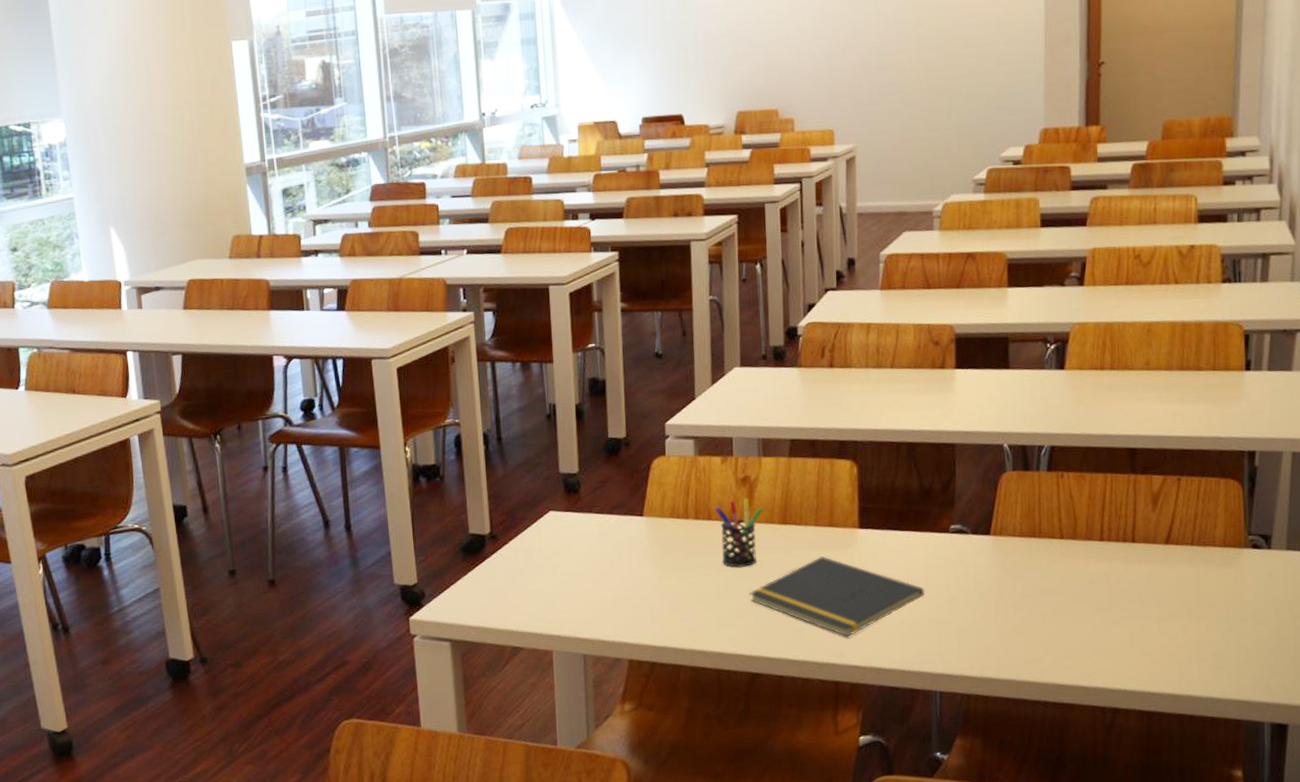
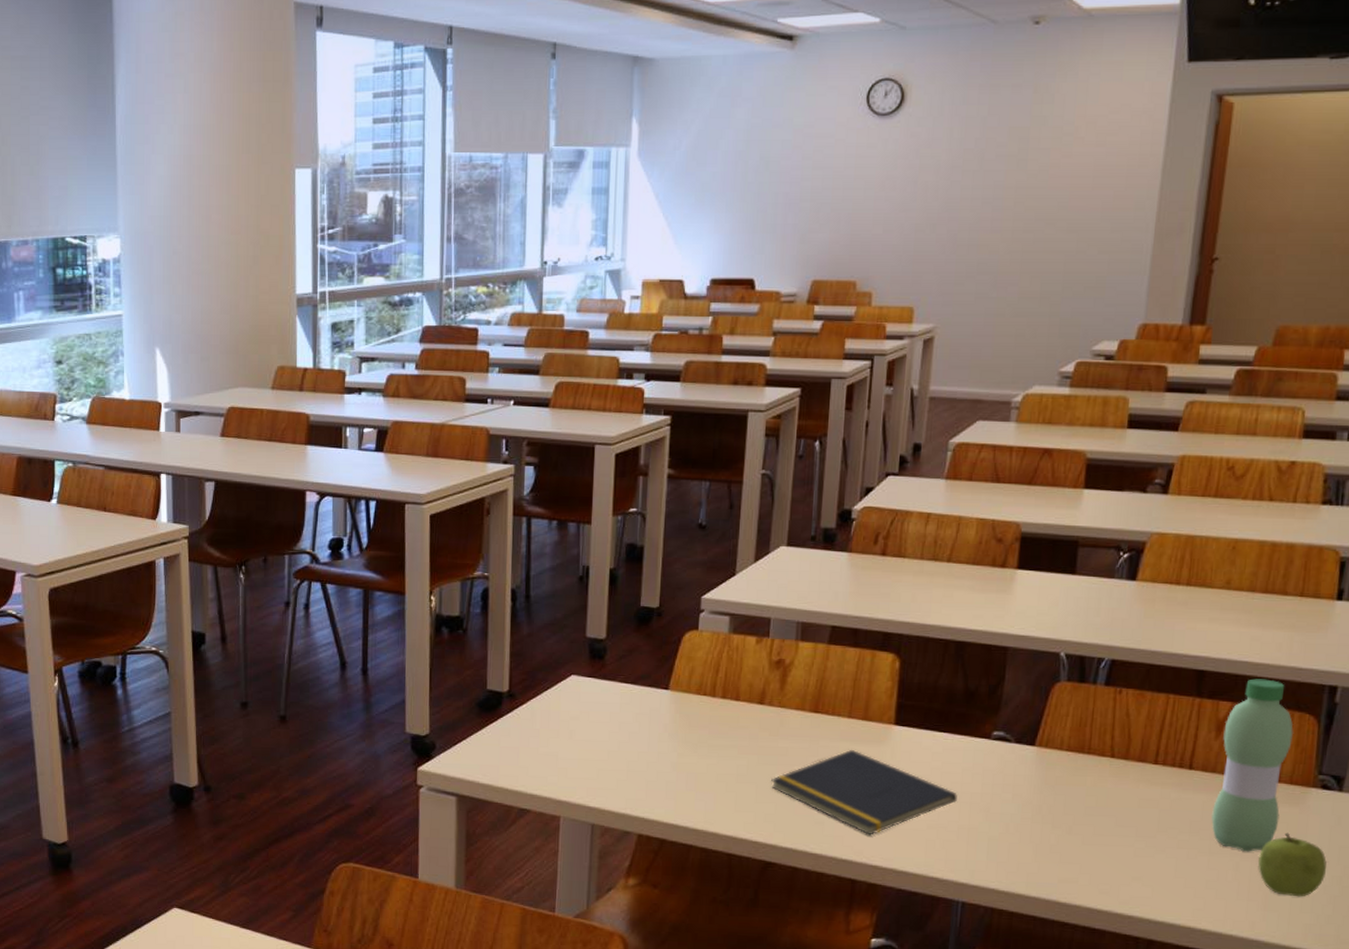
pen holder: present [714,497,764,567] -> none [743,681,795,752]
water bottle: none [1157,450,1221,615] -> present [1211,678,1293,852]
fruit: none [1204,593,1265,653] -> present [1258,832,1327,897]

